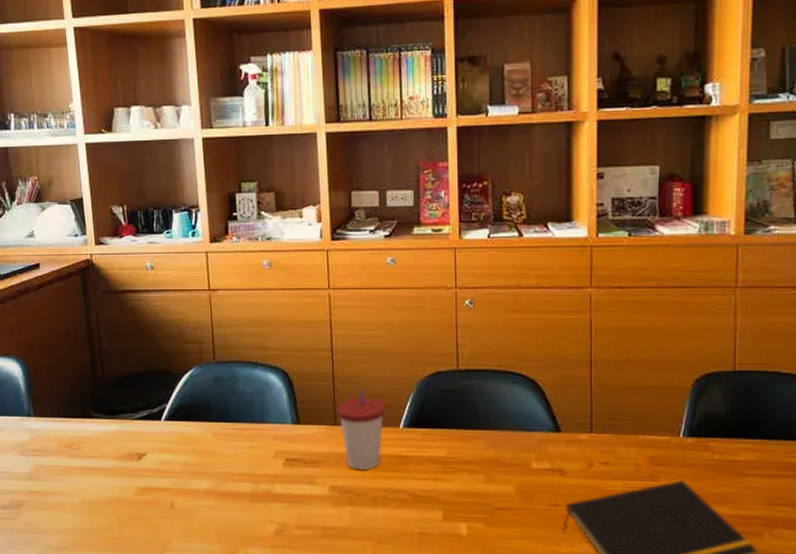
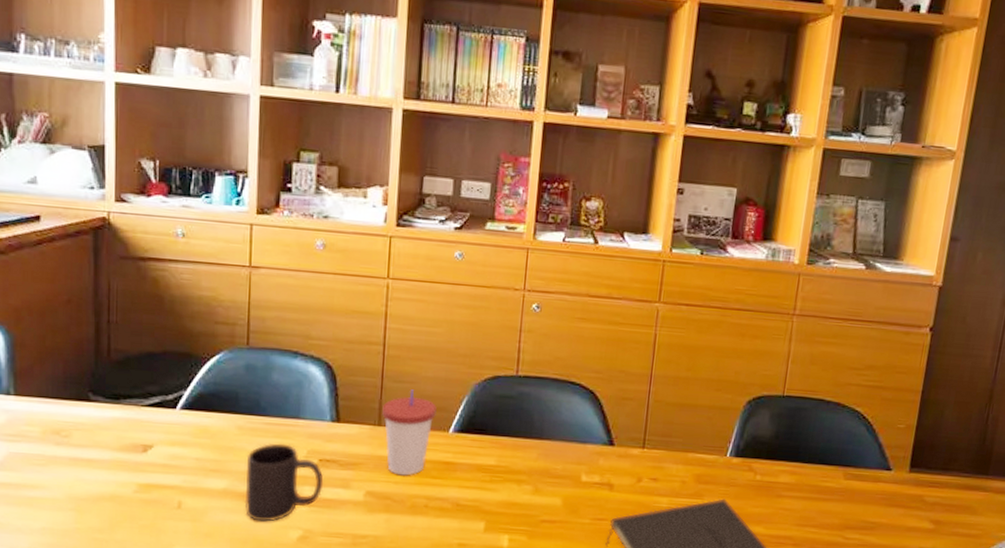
mug: none [223,446,292,517] -> present [244,443,324,522]

